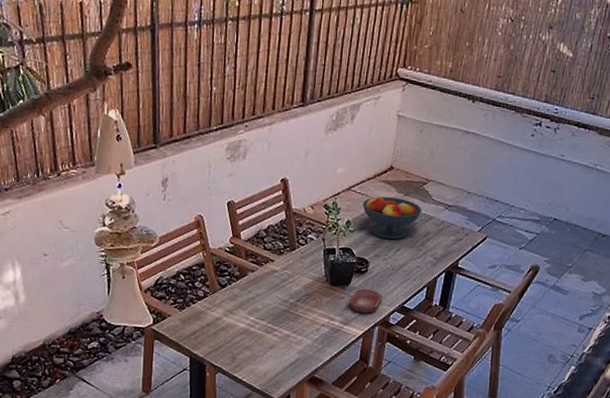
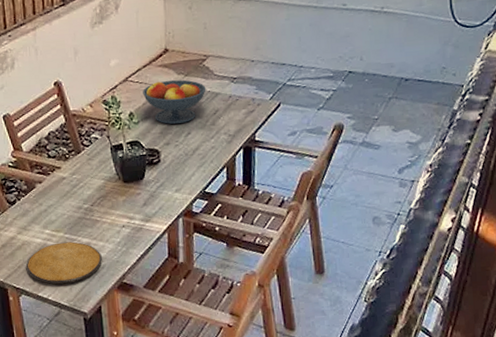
plate: none [226,330,299,370] -> present [25,241,102,285]
bowl: present [348,289,383,313] -> none [145,180,181,207]

